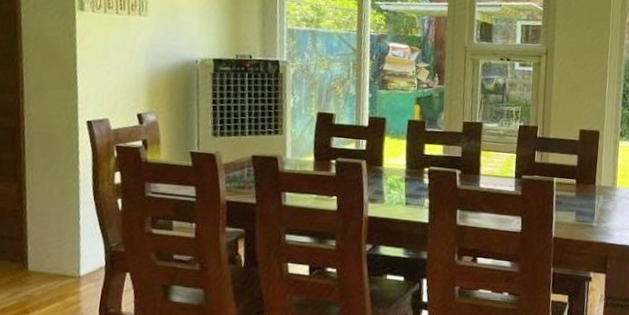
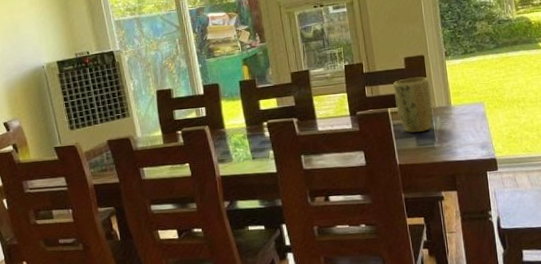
plant pot: none [562,151,600,208] -> present [394,76,433,133]

